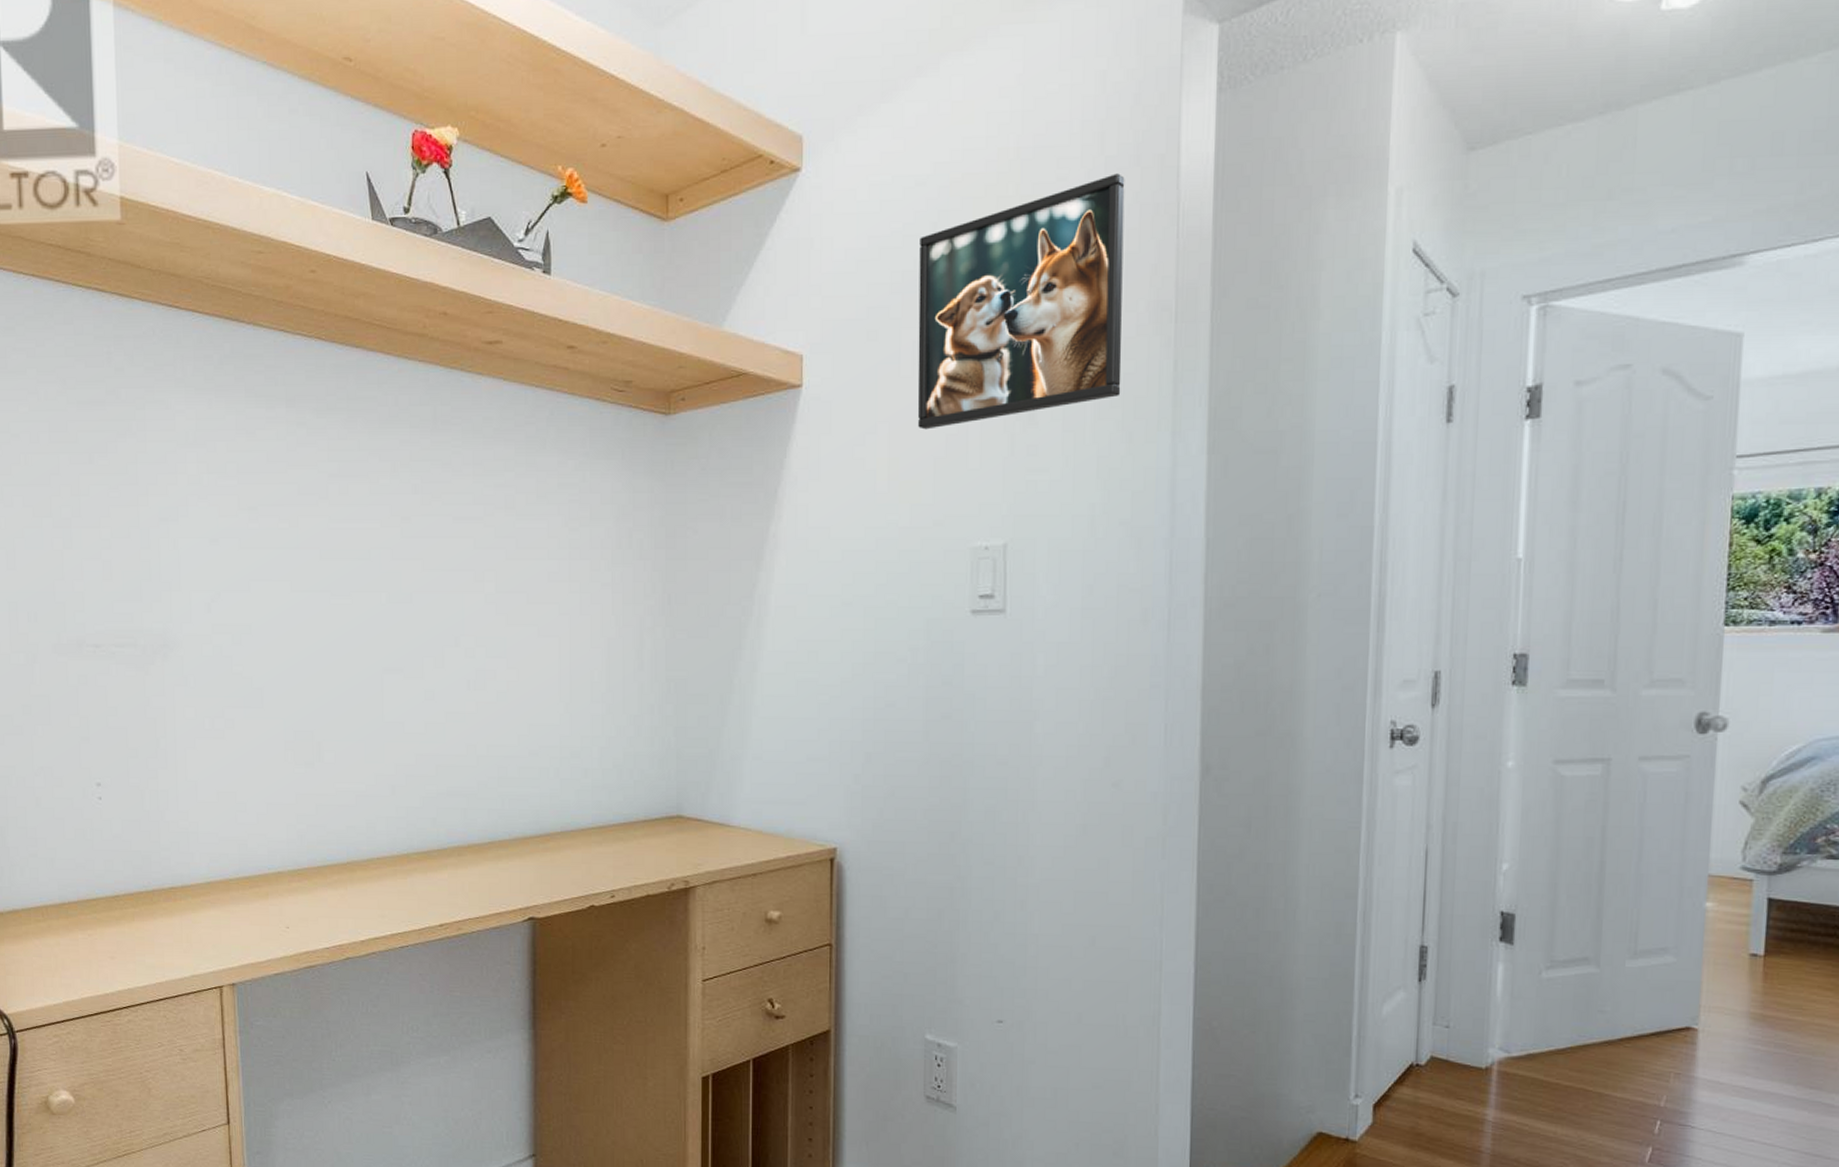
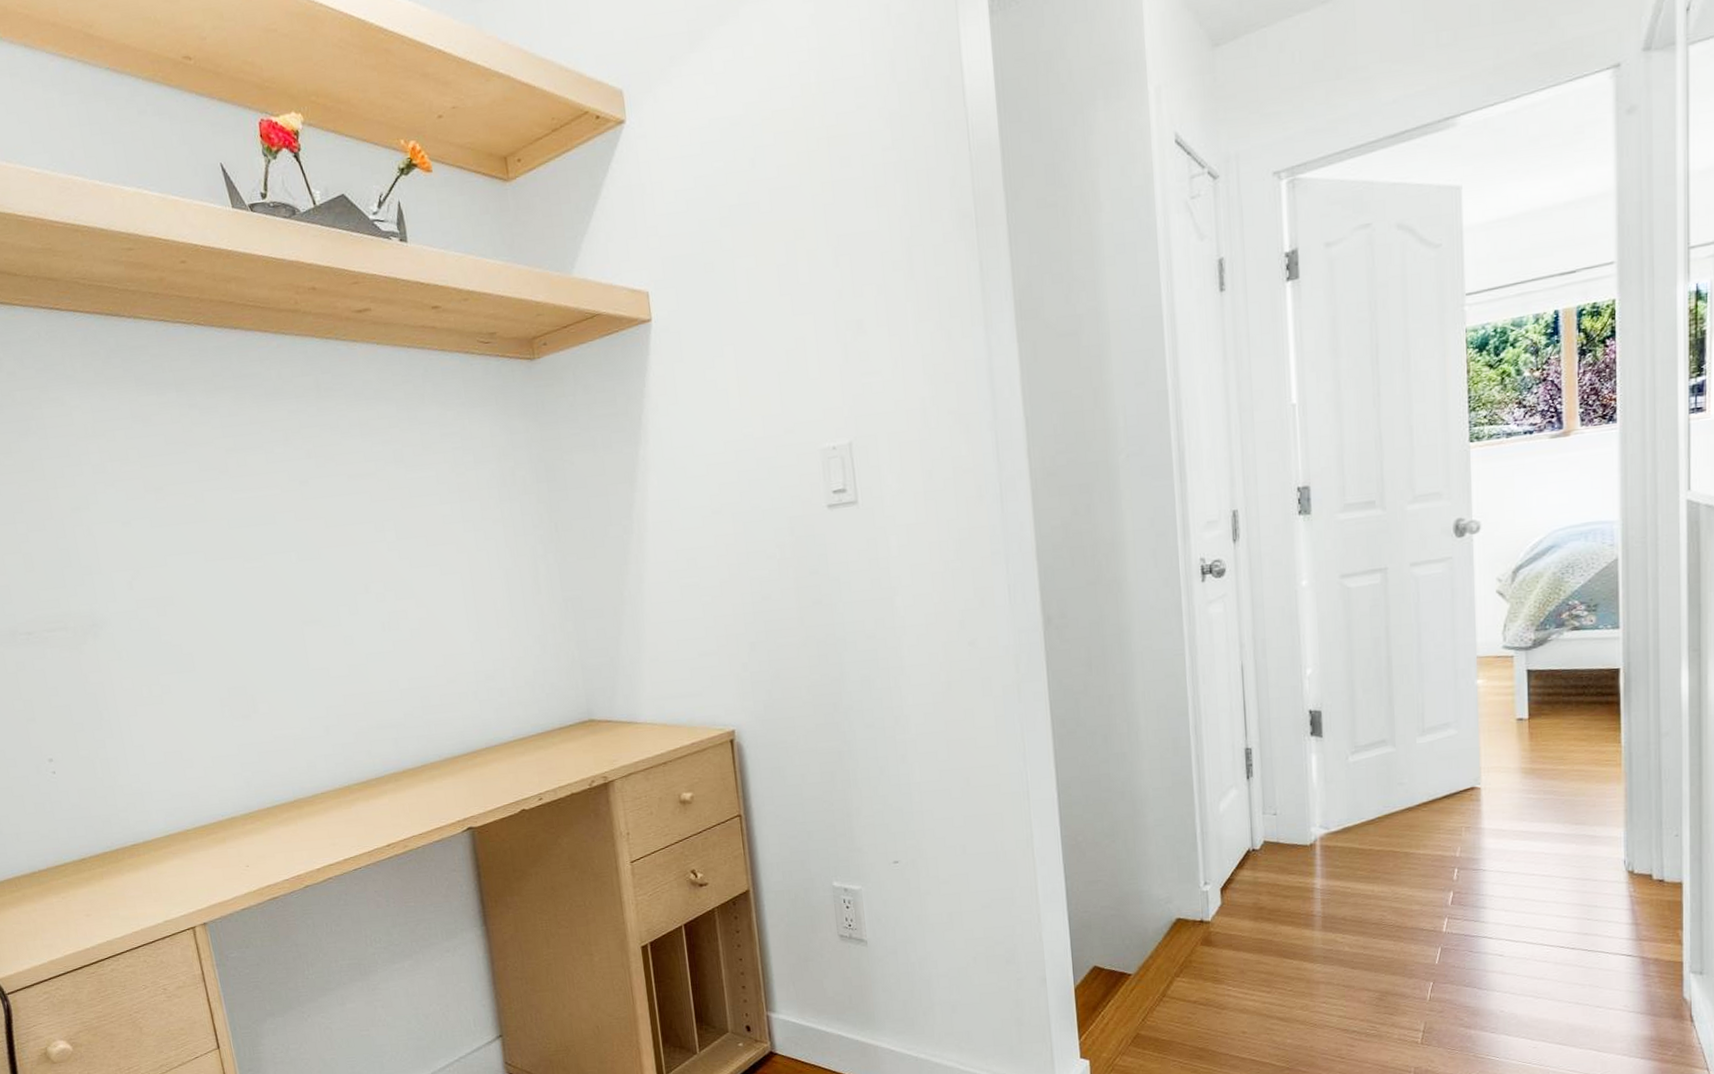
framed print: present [917,173,1125,430] -> none [740,97,936,348]

